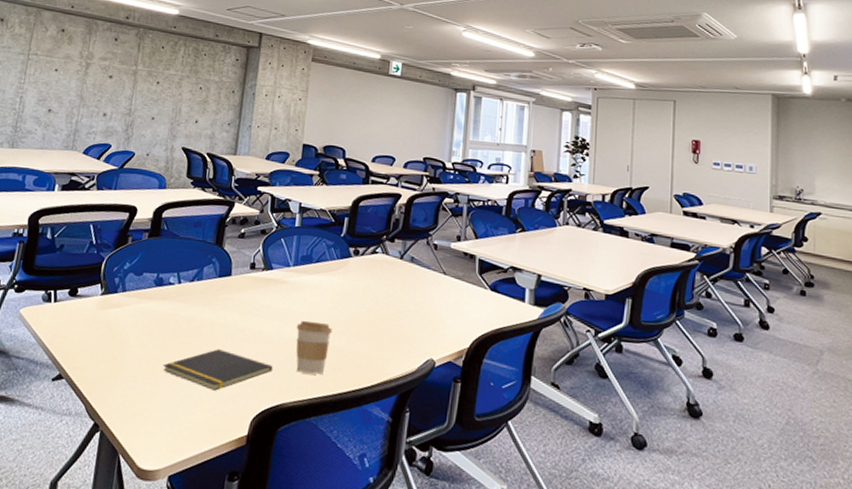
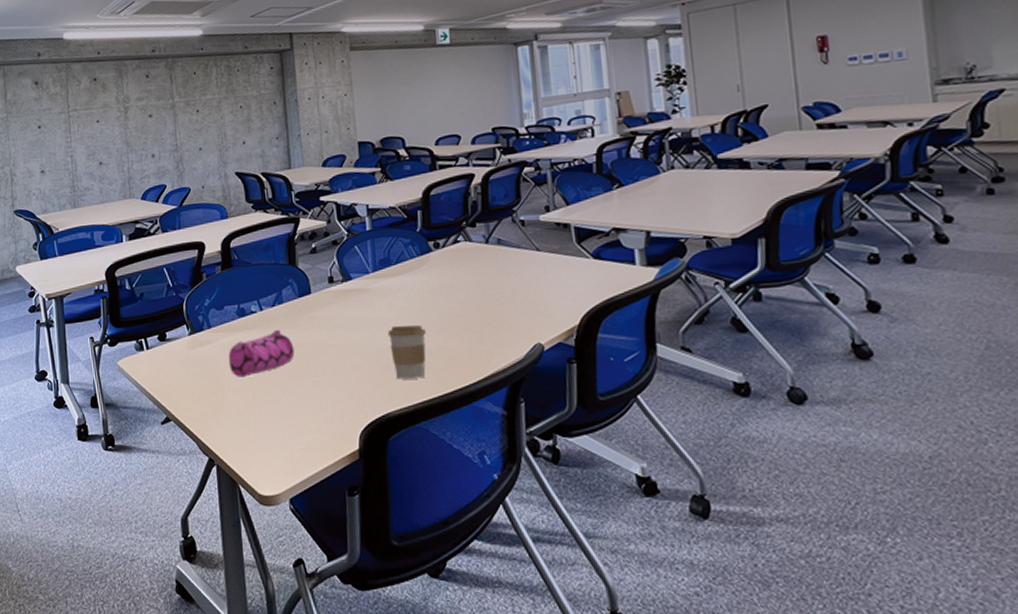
pencil case: none [135,305,204,346] -> present [228,330,295,377]
notepad: present [163,349,274,391] -> none [262,369,373,411]

